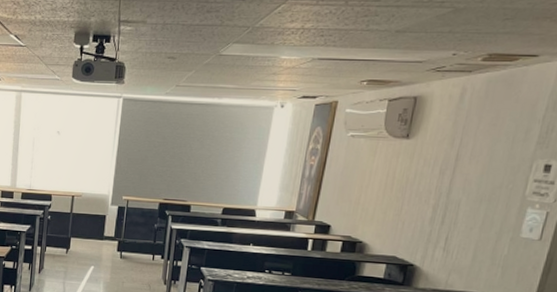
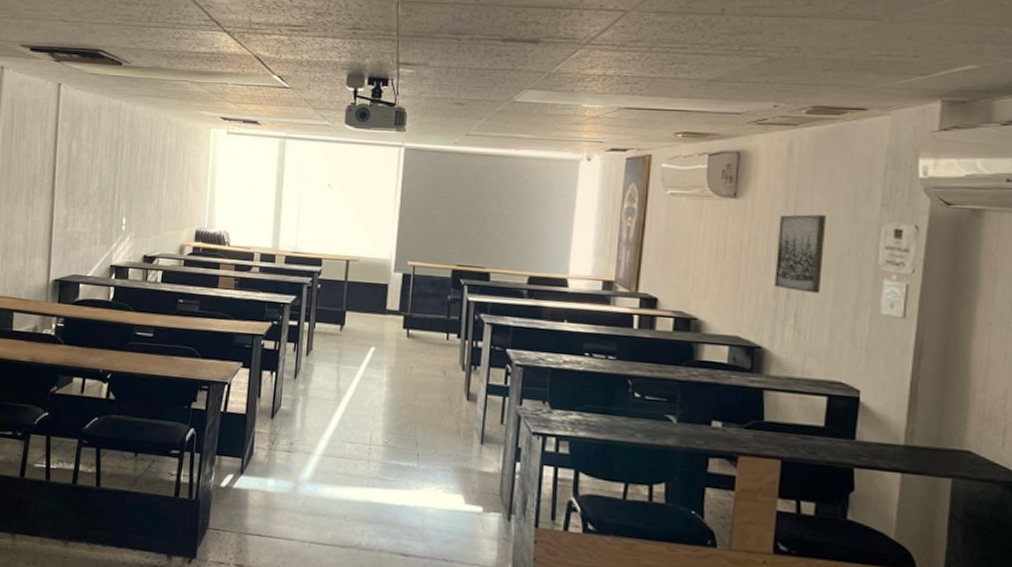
wall art: none [431,152,486,220] -> present [774,214,826,294]

